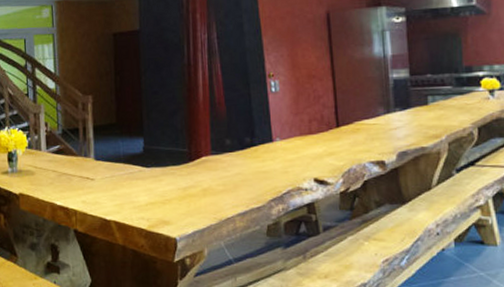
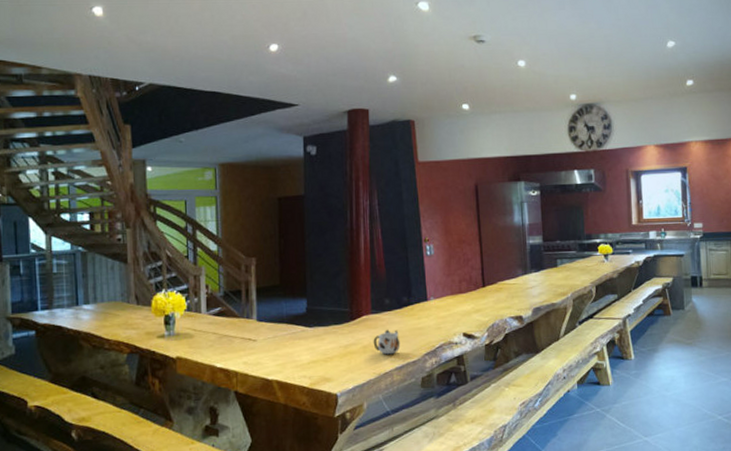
mug: none [213,172,243,199] -> present [373,329,401,355]

